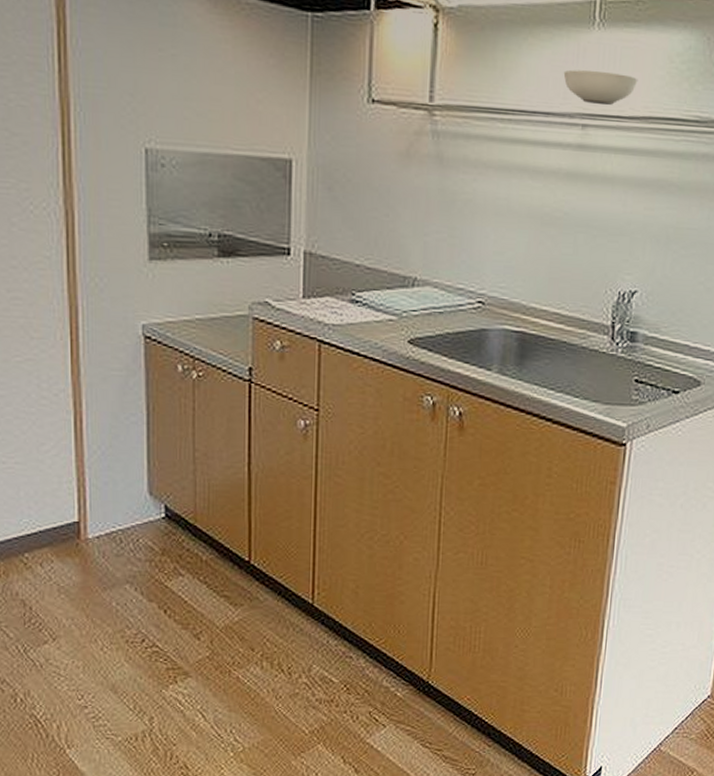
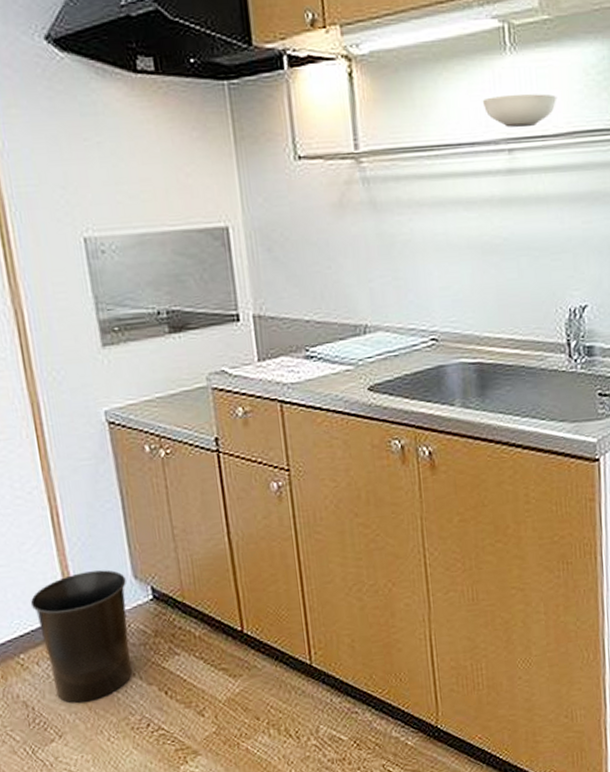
waste bin: none [42,481,140,609] -> present [30,570,132,703]

